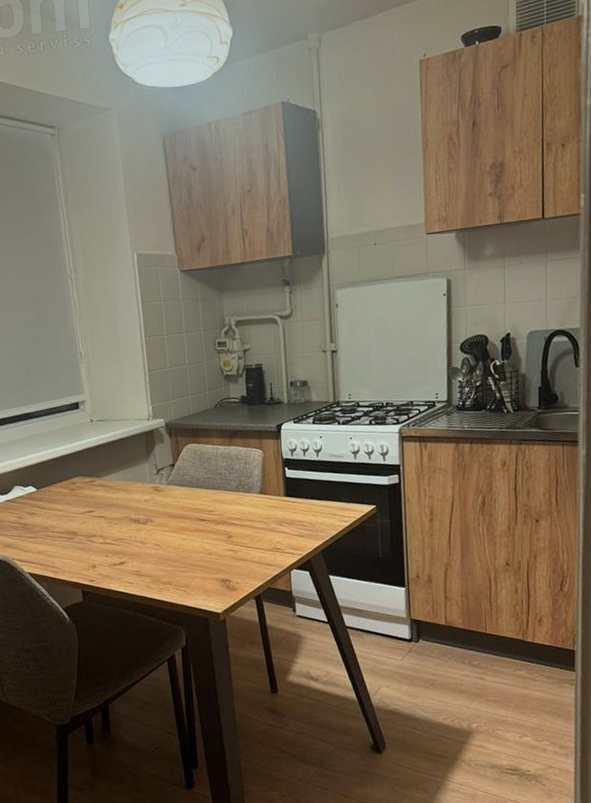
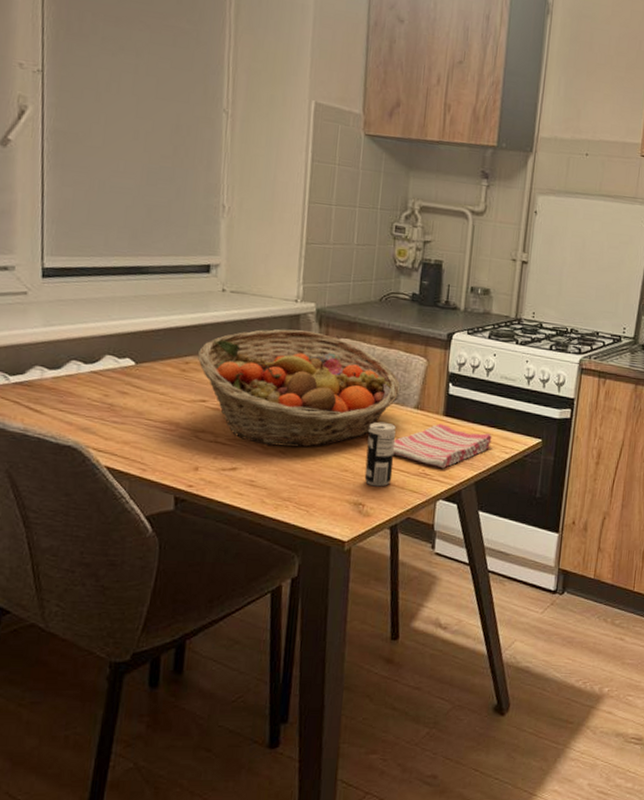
fruit basket: none [80,442,245,541] -> present [197,329,401,448]
beverage can: none [224,509,250,564] -> present [364,421,396,487]
dish towel: none [246,503,331,542] -> present [393,423,492,469]

